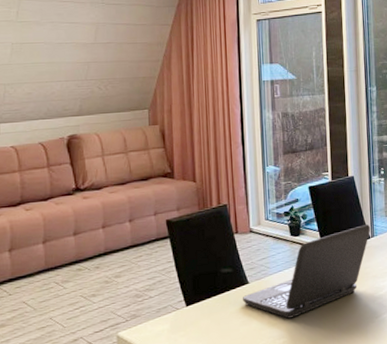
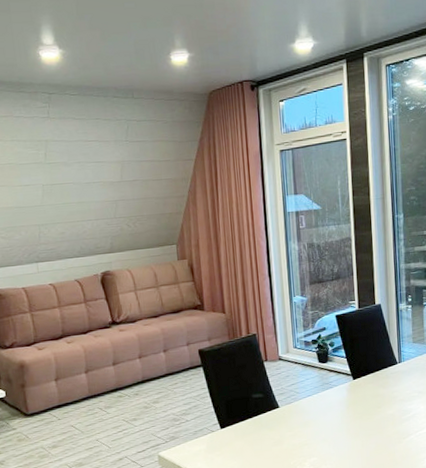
laptop: present [243,224,371,319] -> none [274,350,398,440]

